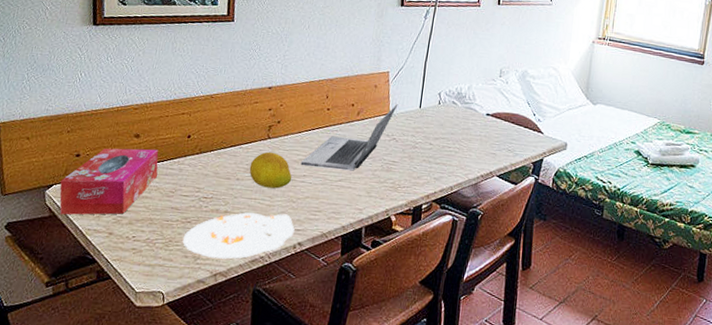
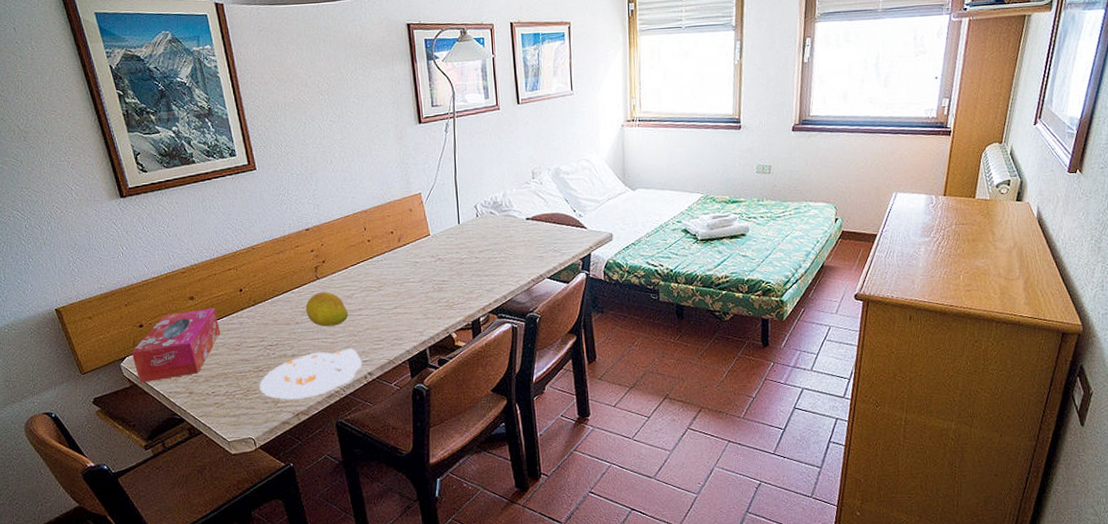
laptop: present [300,104,398,171] -> none [353,224,436,300]

